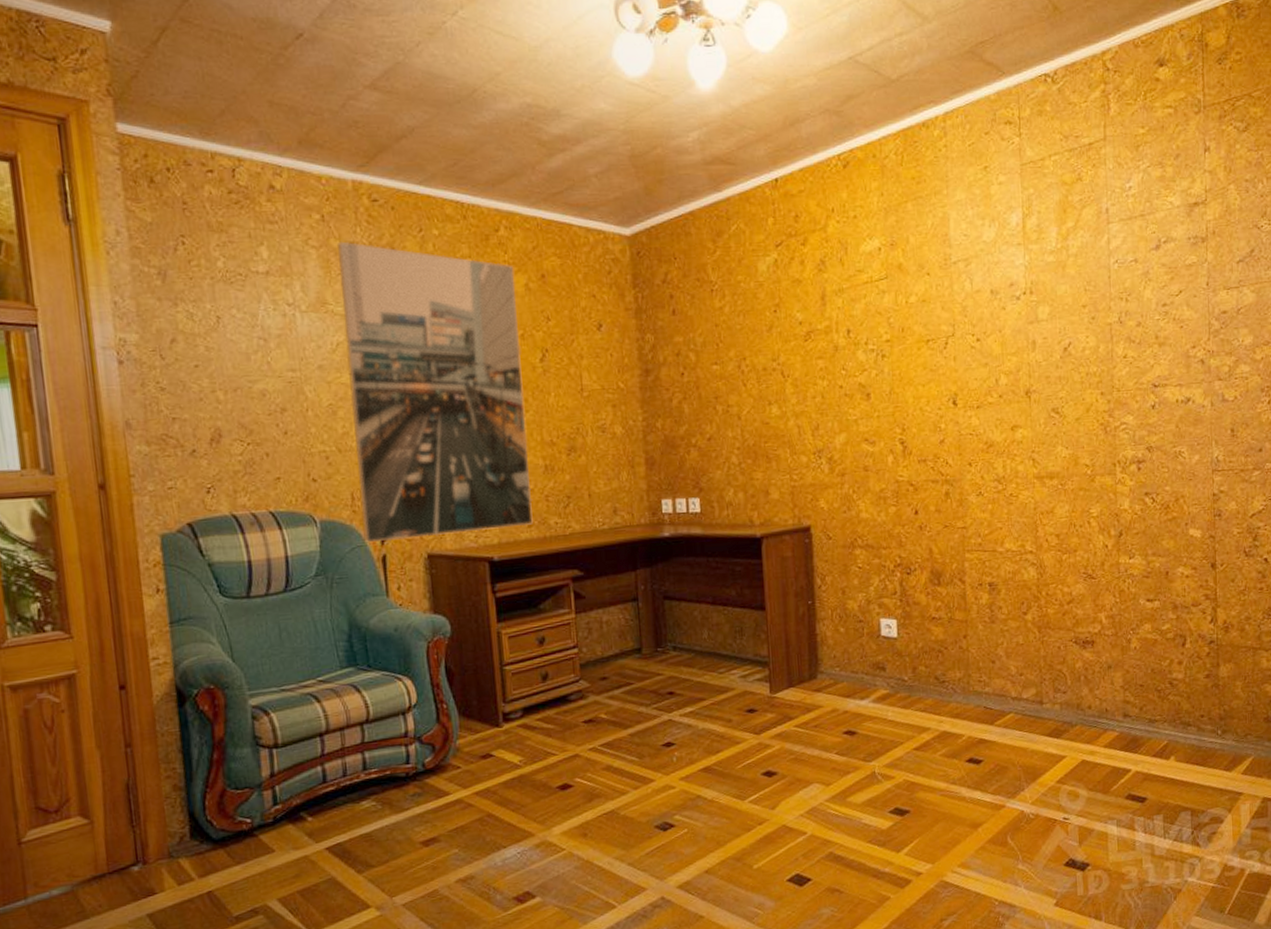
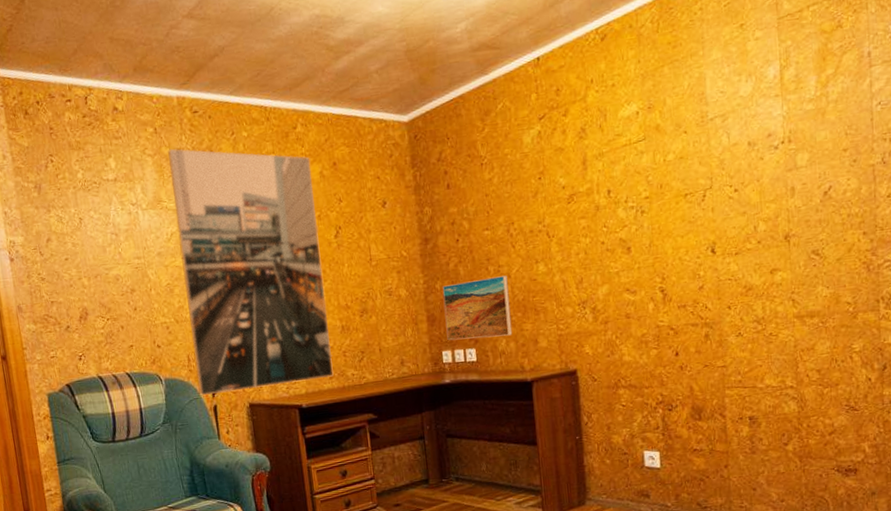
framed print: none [663,417,742,488] -> present [442,275,513,341]

